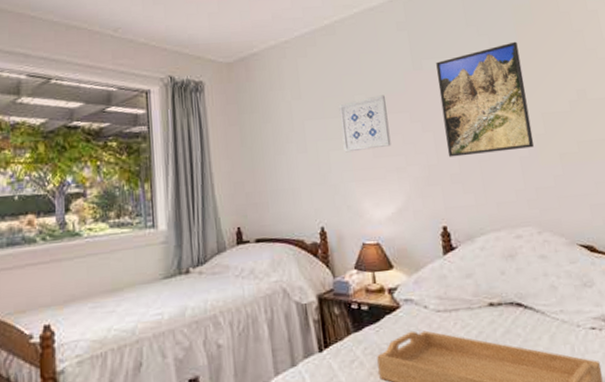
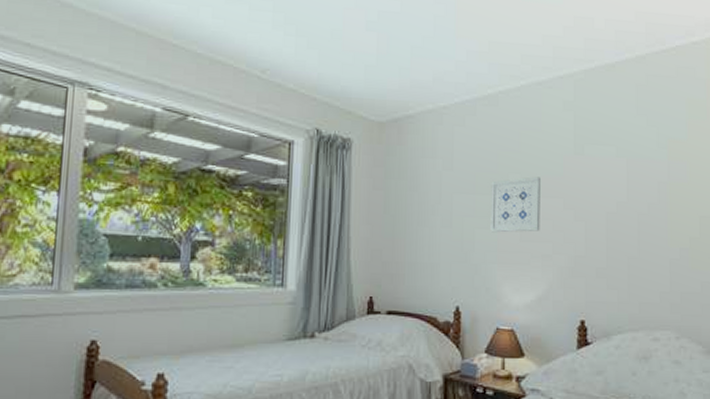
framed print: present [436,41,534,157] -> none [597,137,687,251]

